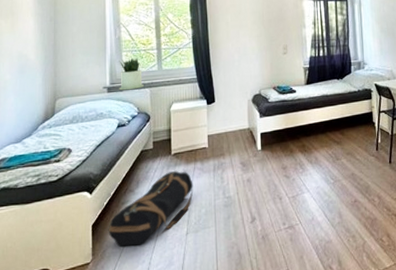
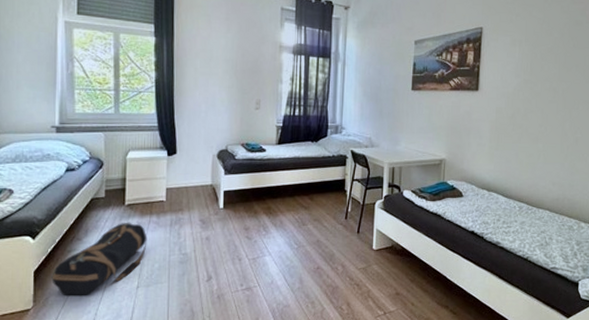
planter: present [119,58,144,91] -> none [69,97,98,132]

